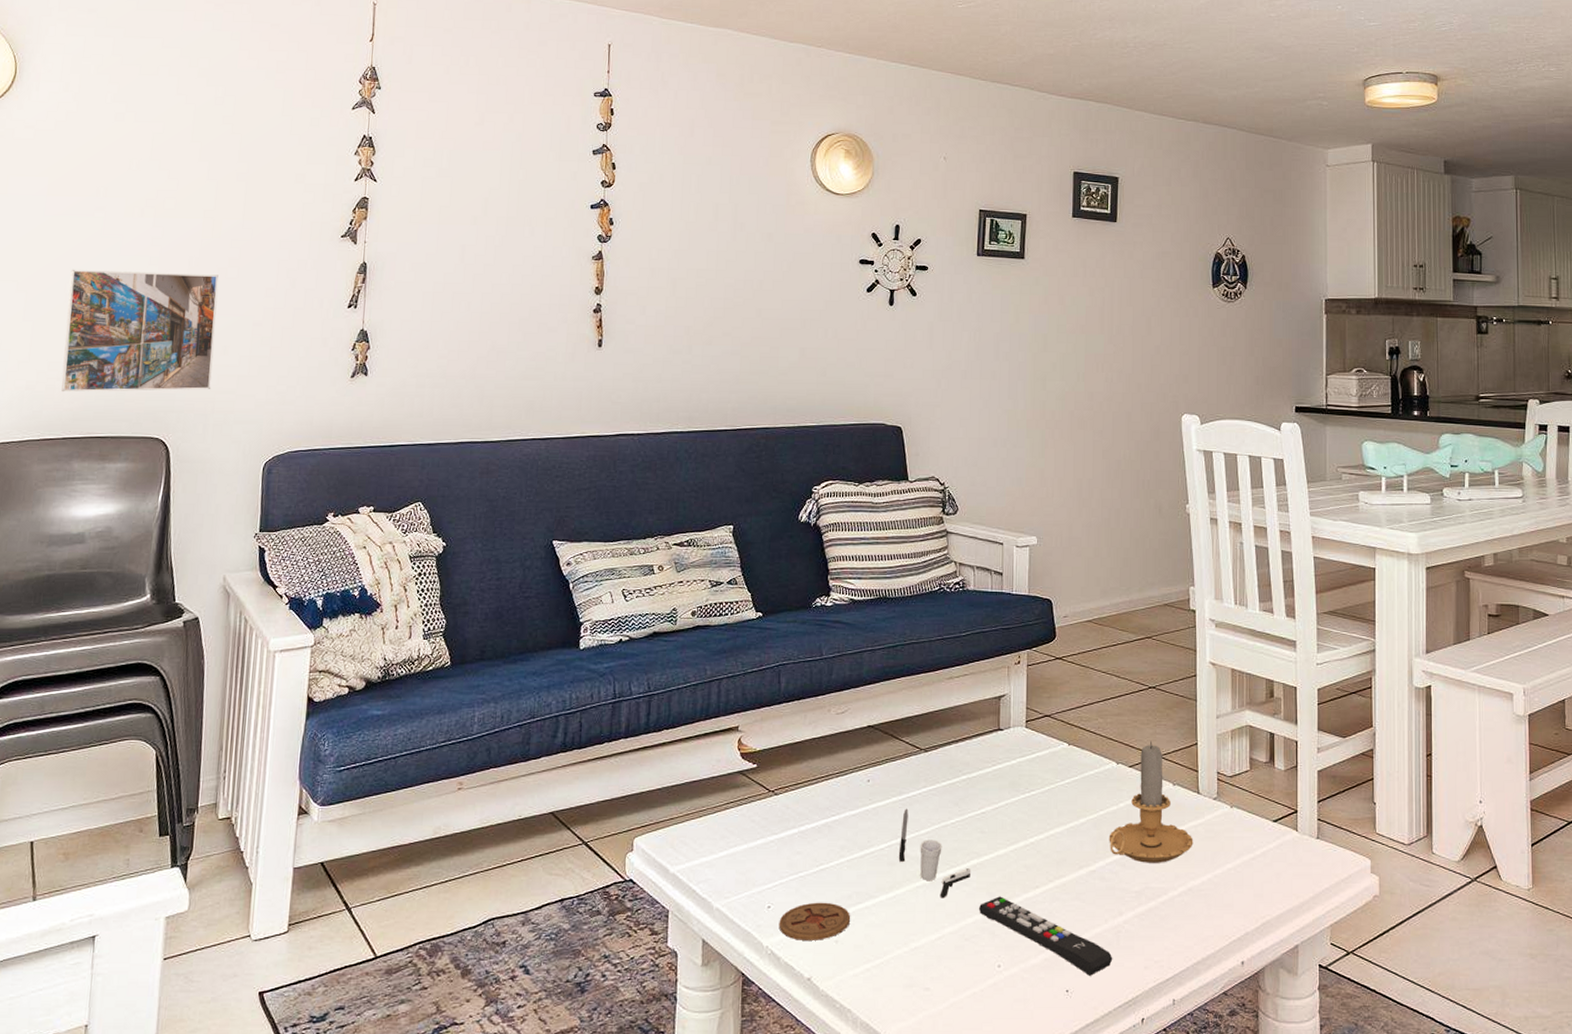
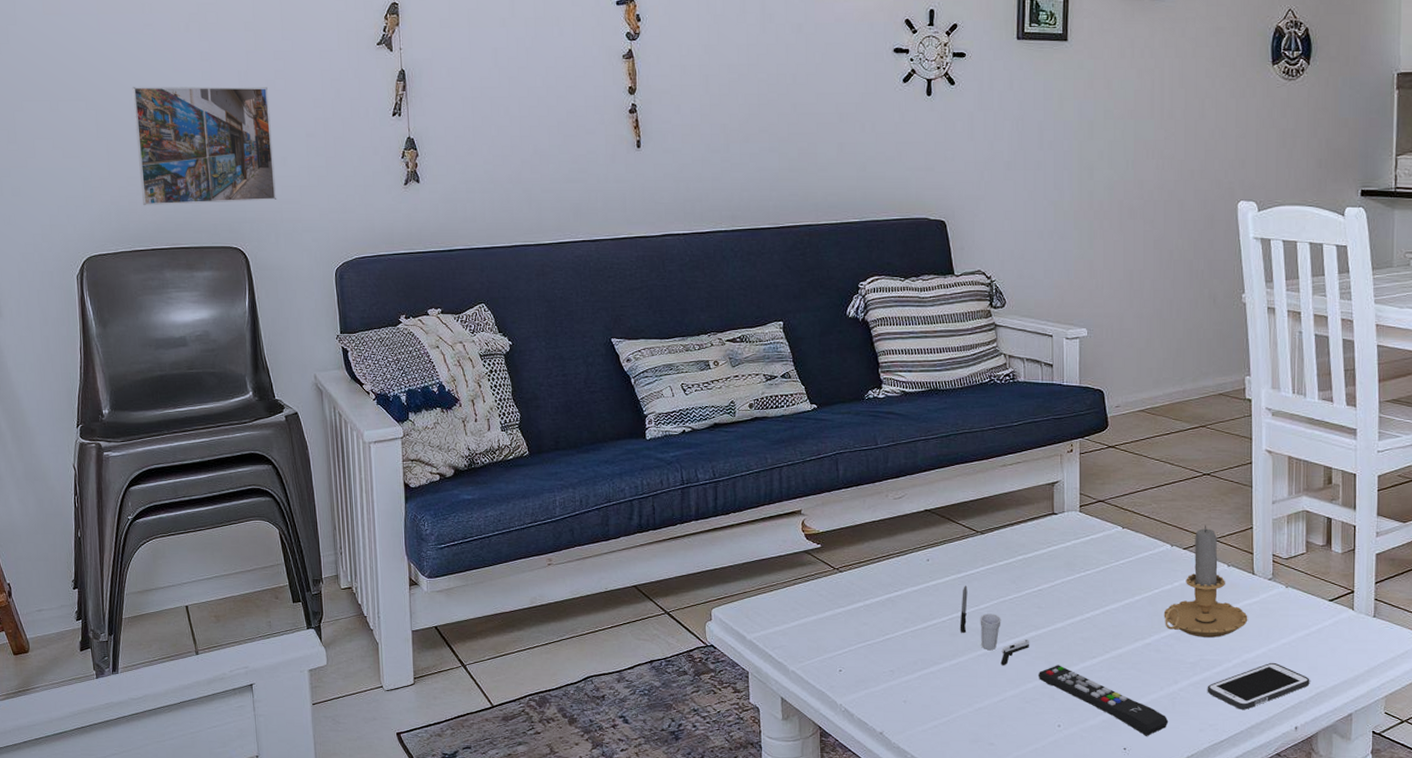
coaster: present [779,902,851,940] -> none [850,667,917,700]
cell phone: none [1152,889,1256,943] -> present [1207,662,1310,710]

